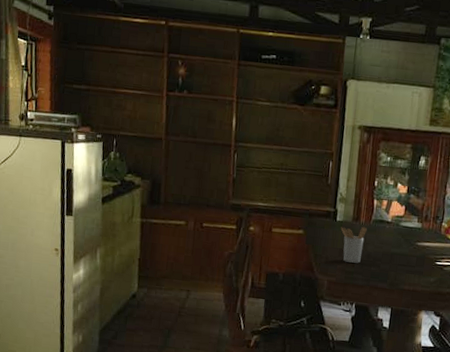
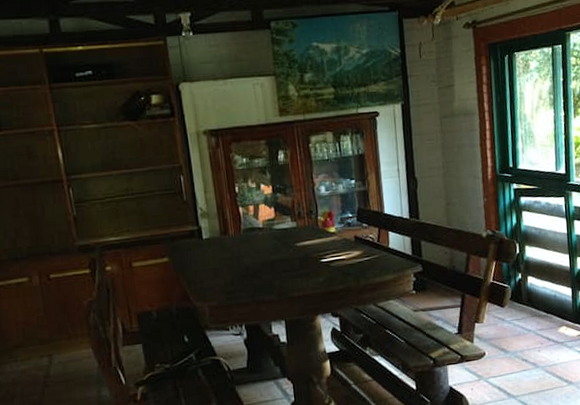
utensil holder: present [341,226,368,264] -> none [209,238,240,282]

